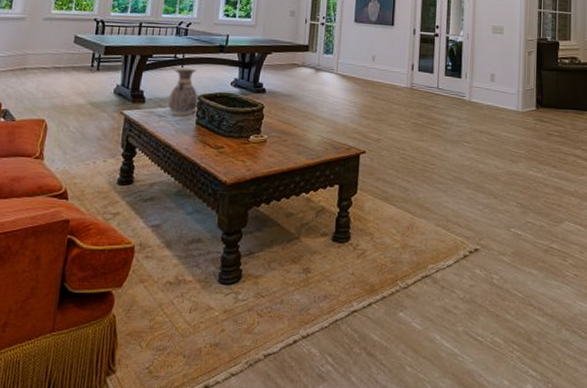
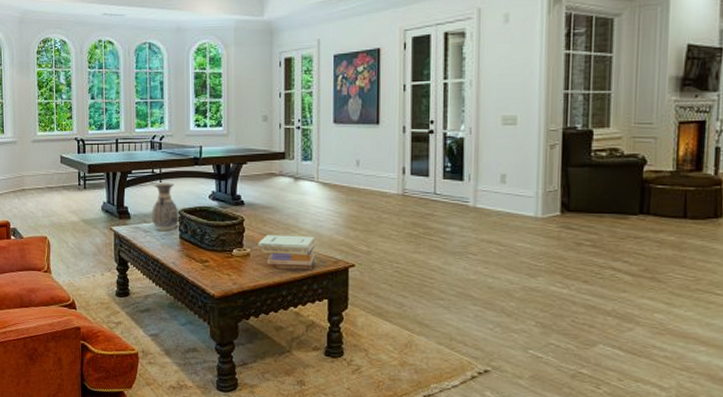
books: none [275,122,331,157] -> present [258,234,316,271]

